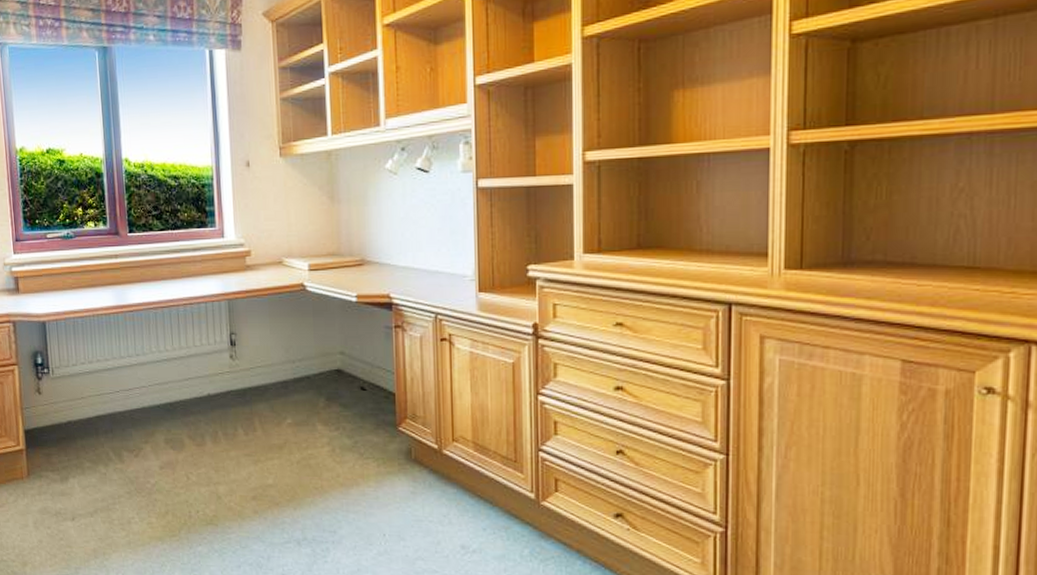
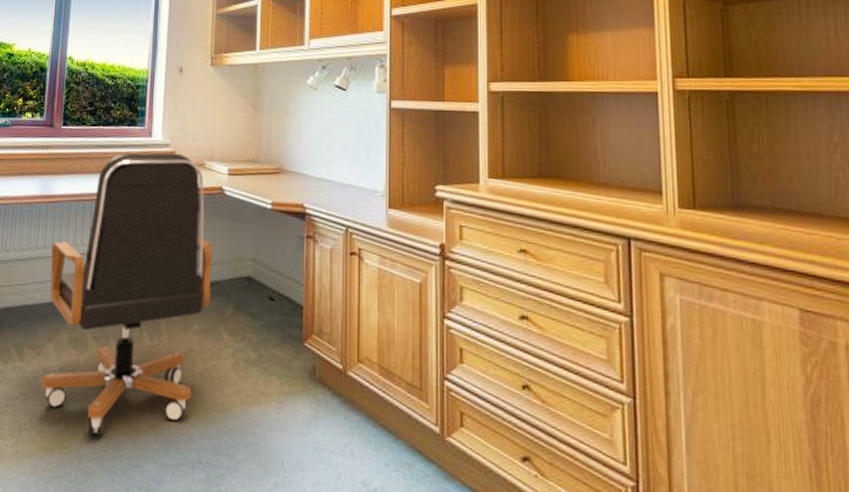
office chair: none [135,252,302,524] -> present [40,152,213,436]

